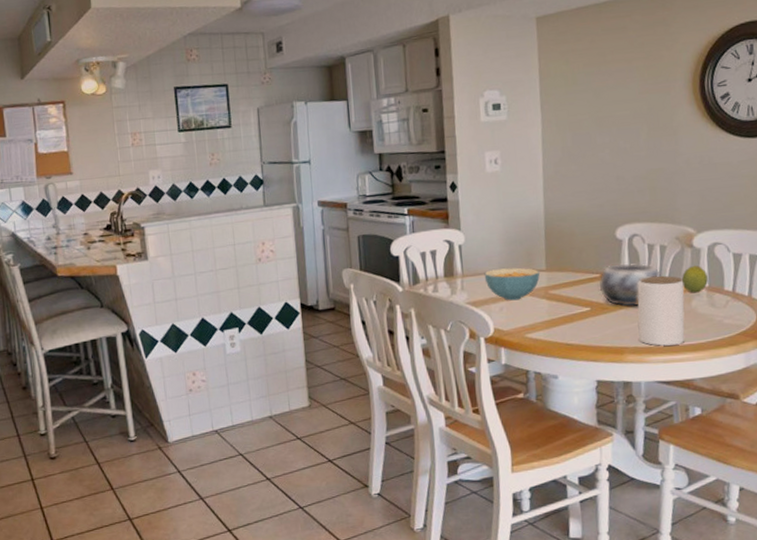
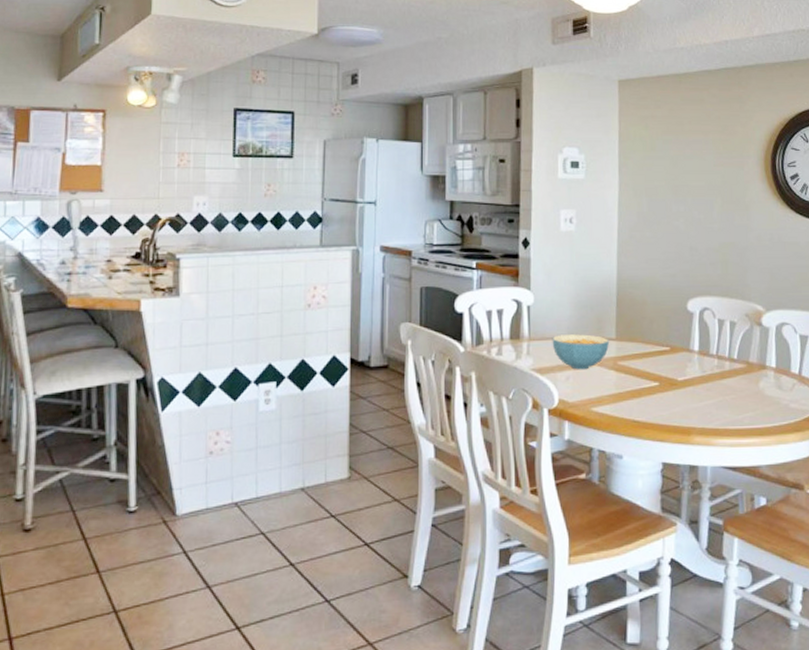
decorative bowl: present [598,262,662,307] -> none [668,337,731,385]
jar: present [637,275,685,346] -> none [705,353,753,428]
fruit: present [681,265,709,293] -> none [749,344,776,374]

